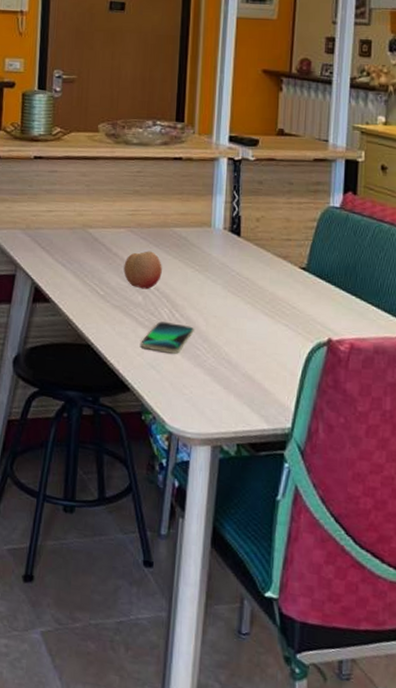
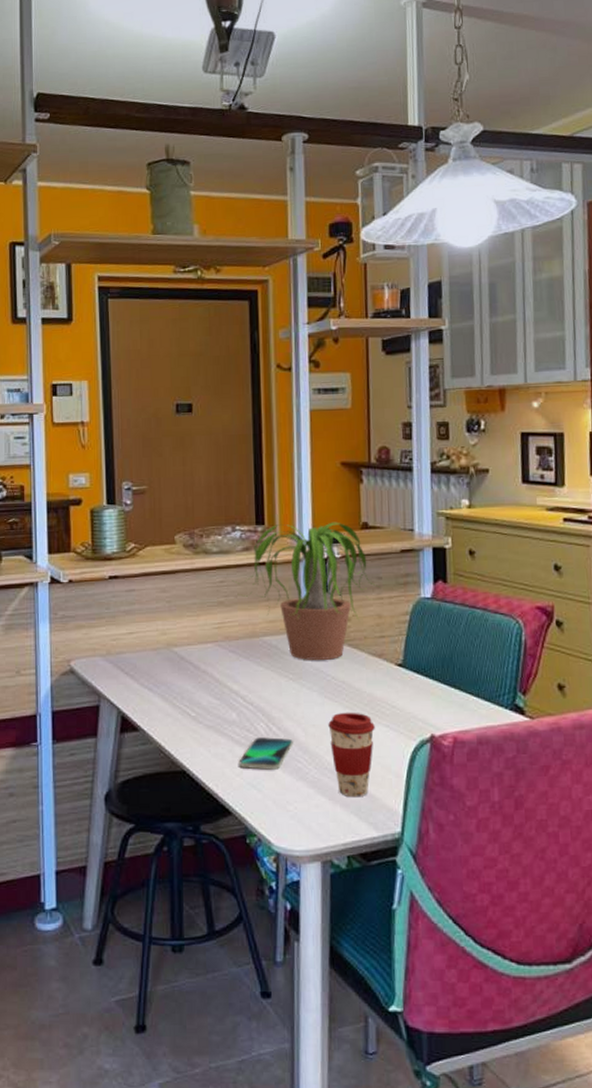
fruit: present [124,251,162,290] -> none [214,664,255,705]
potted plant: none [148,123,291,256] -> present [232,522,380,660]
coffee cup: none [229,307,274,390] -> present [328,712,375,798]

